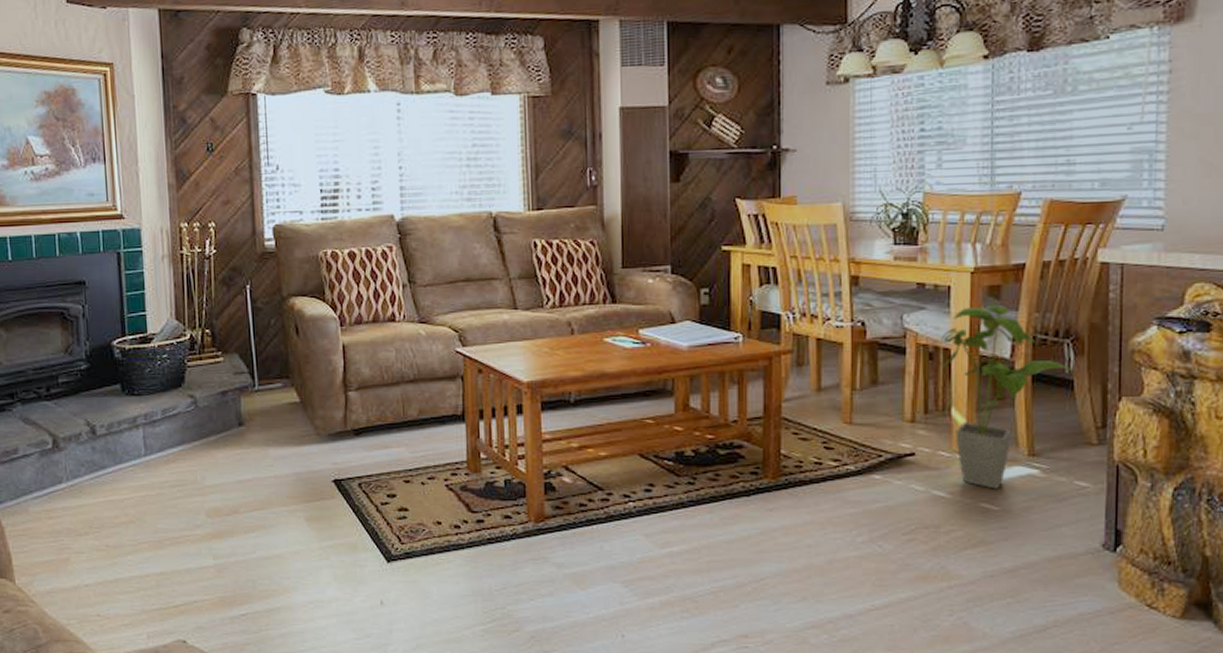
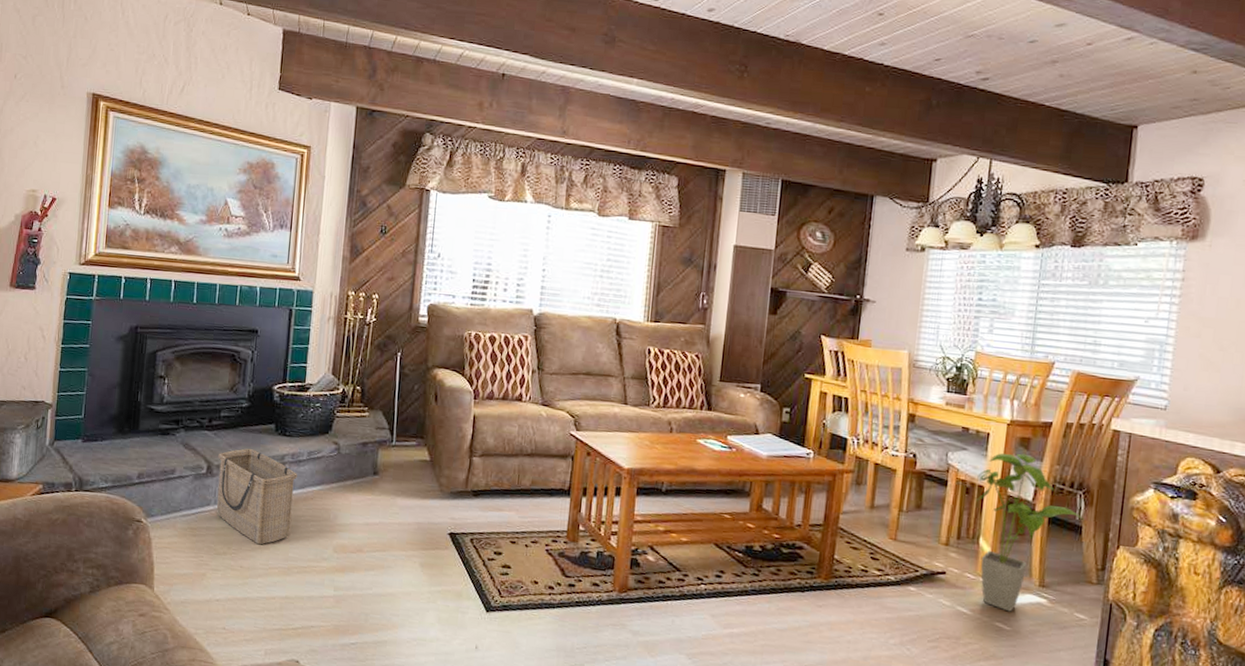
basket: none [63,415,155,519] -> present [216,448,297,545]

